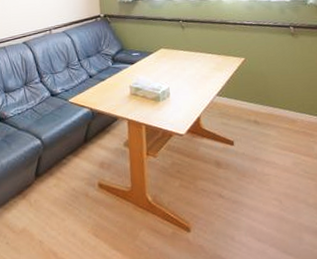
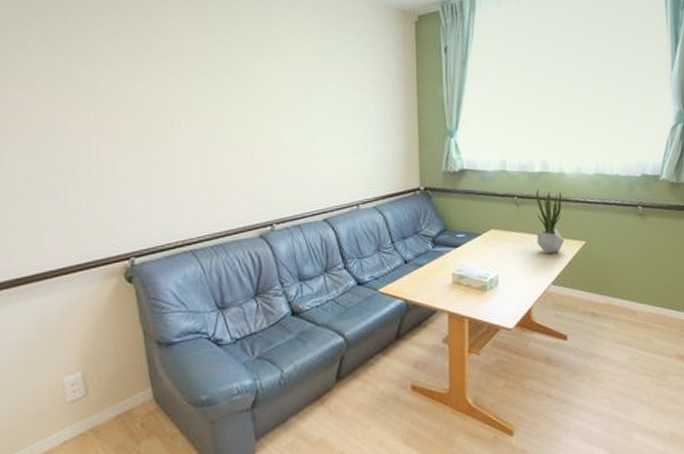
potted plant: none [198,14,226,69] -> present [536,189,565,253]

